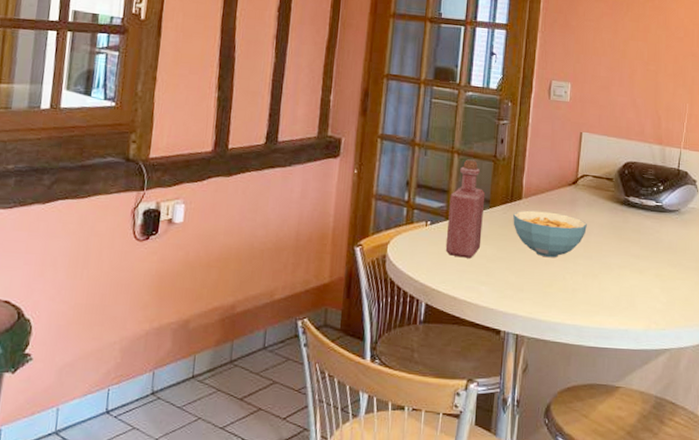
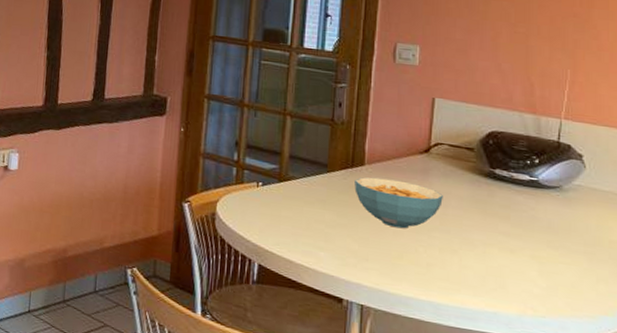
bottle: present [445,159,486,258] -> none [279,122,323,223]

